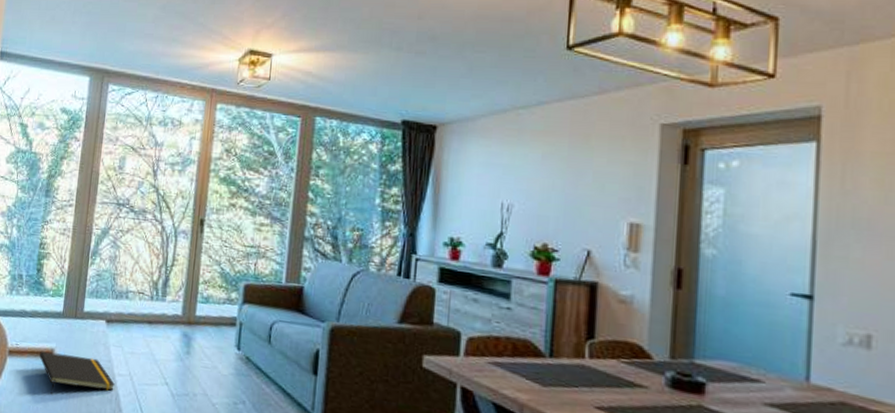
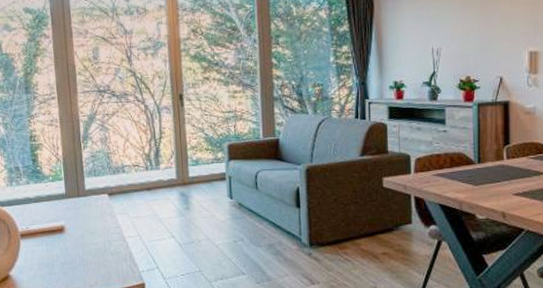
notepad: present [39,351,115,395] -> none [51,227,127,264]

